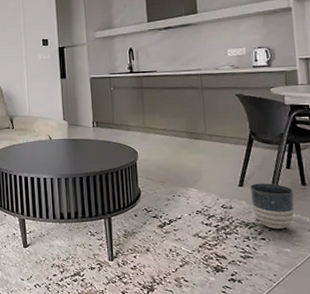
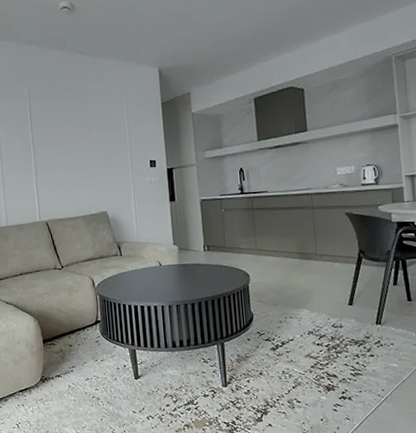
planter: present [249,183,295,230] -> none [359,300,401,346]

